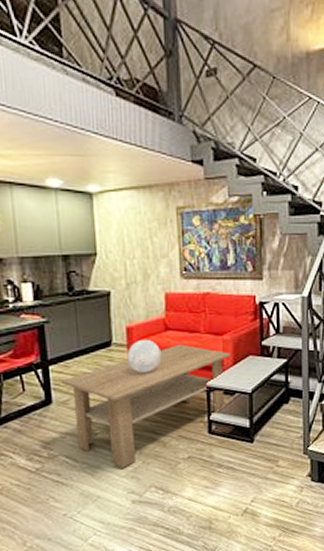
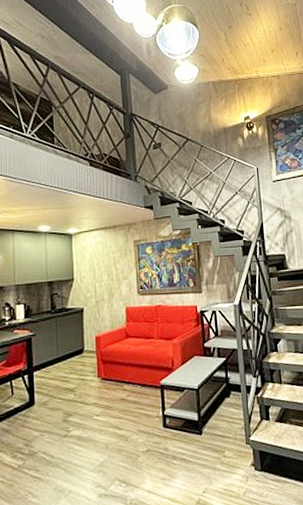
coffee table: present [62,344,230,468] -> none [43,349,179,463]
decorative globe: present [127,339,162,372] -> none [96,346,124,374]

